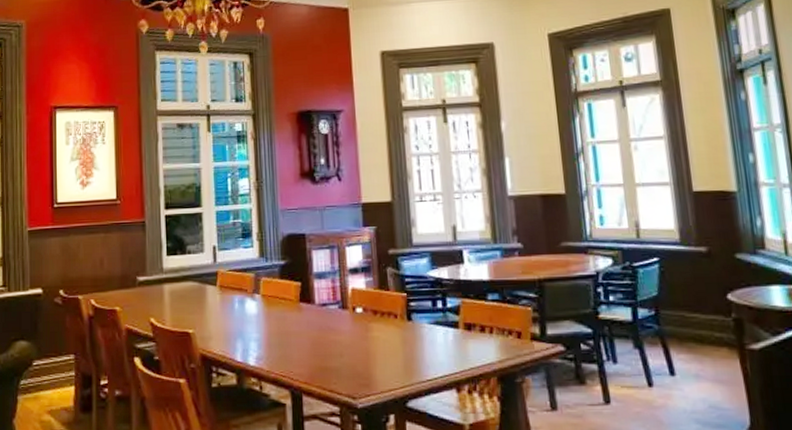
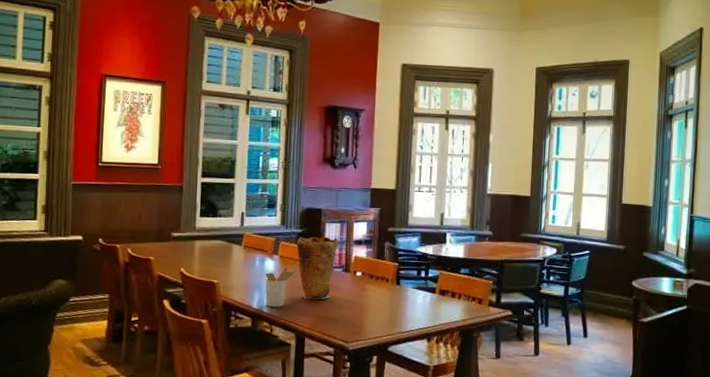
utensil holder: none [247,306,282,358] -> present [265,266,295,307]
vase: none [280,267,330,347] -> present [297,236,339,300]

